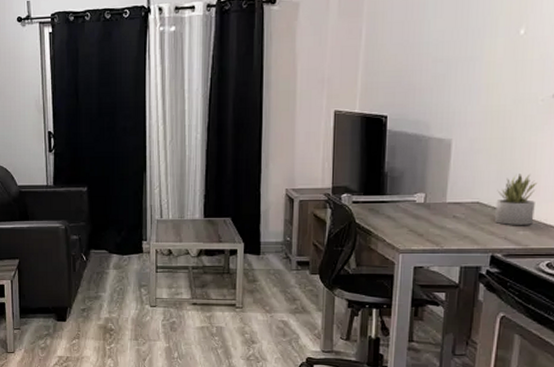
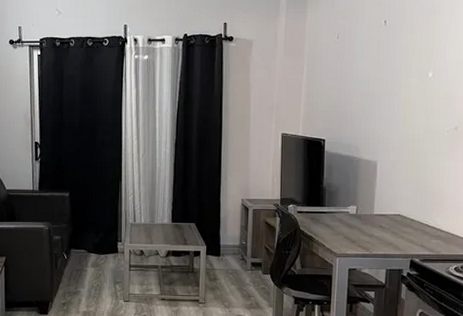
succulent plant: present [495,174,538,225] -> none [413,192,446,235]

